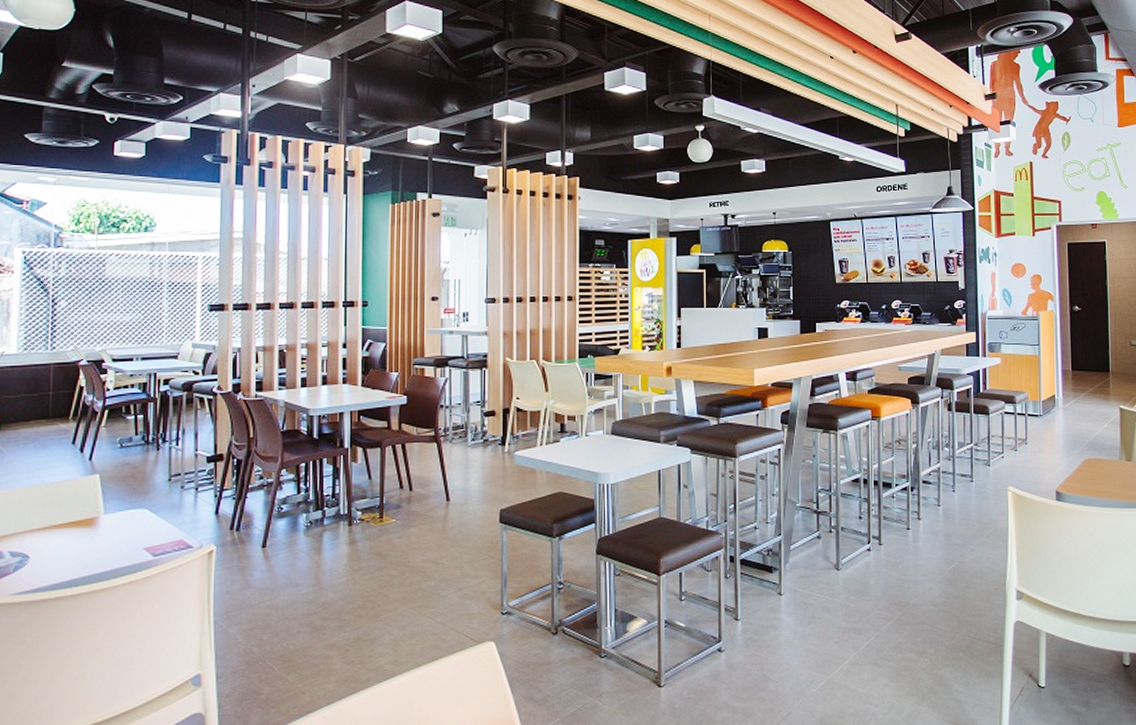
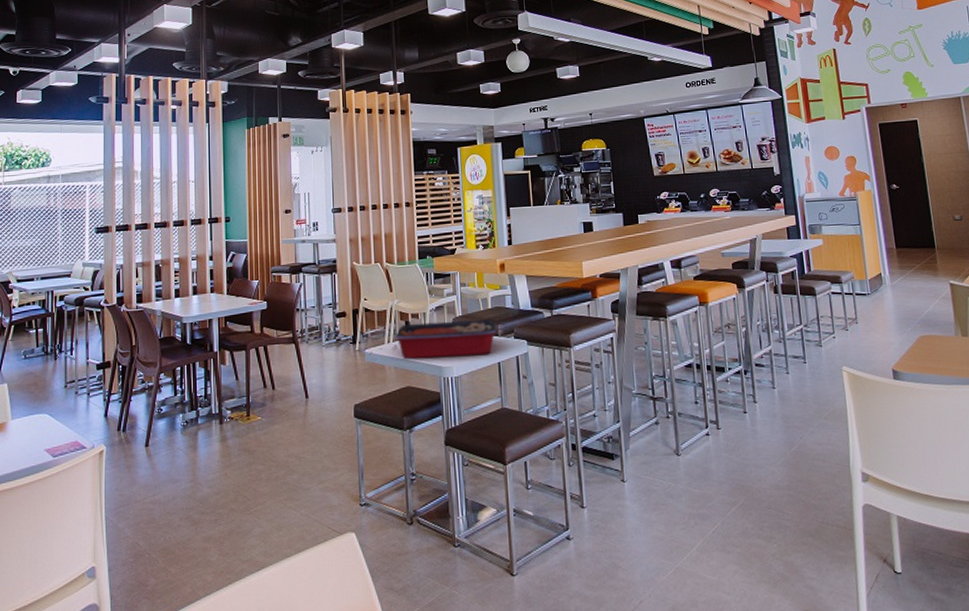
tray: none [548,424,658,463] -> present [395,319,496,359]

